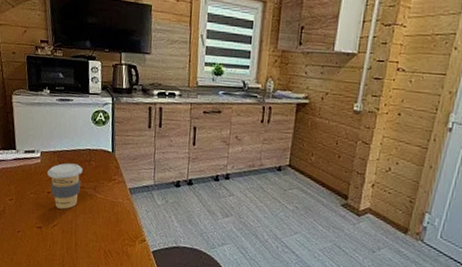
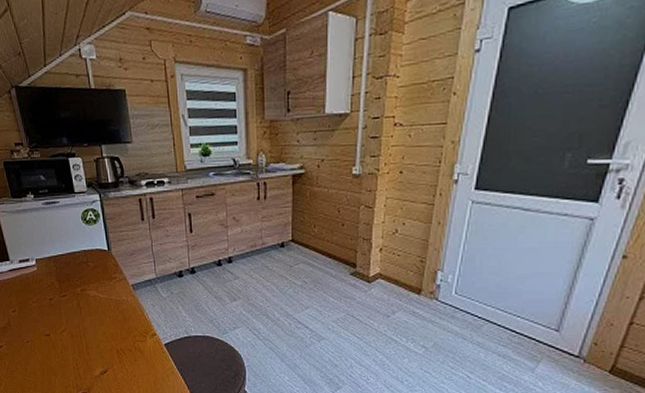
coffee cup: present [47,163,83,209] -> none [46,267,82,314]

